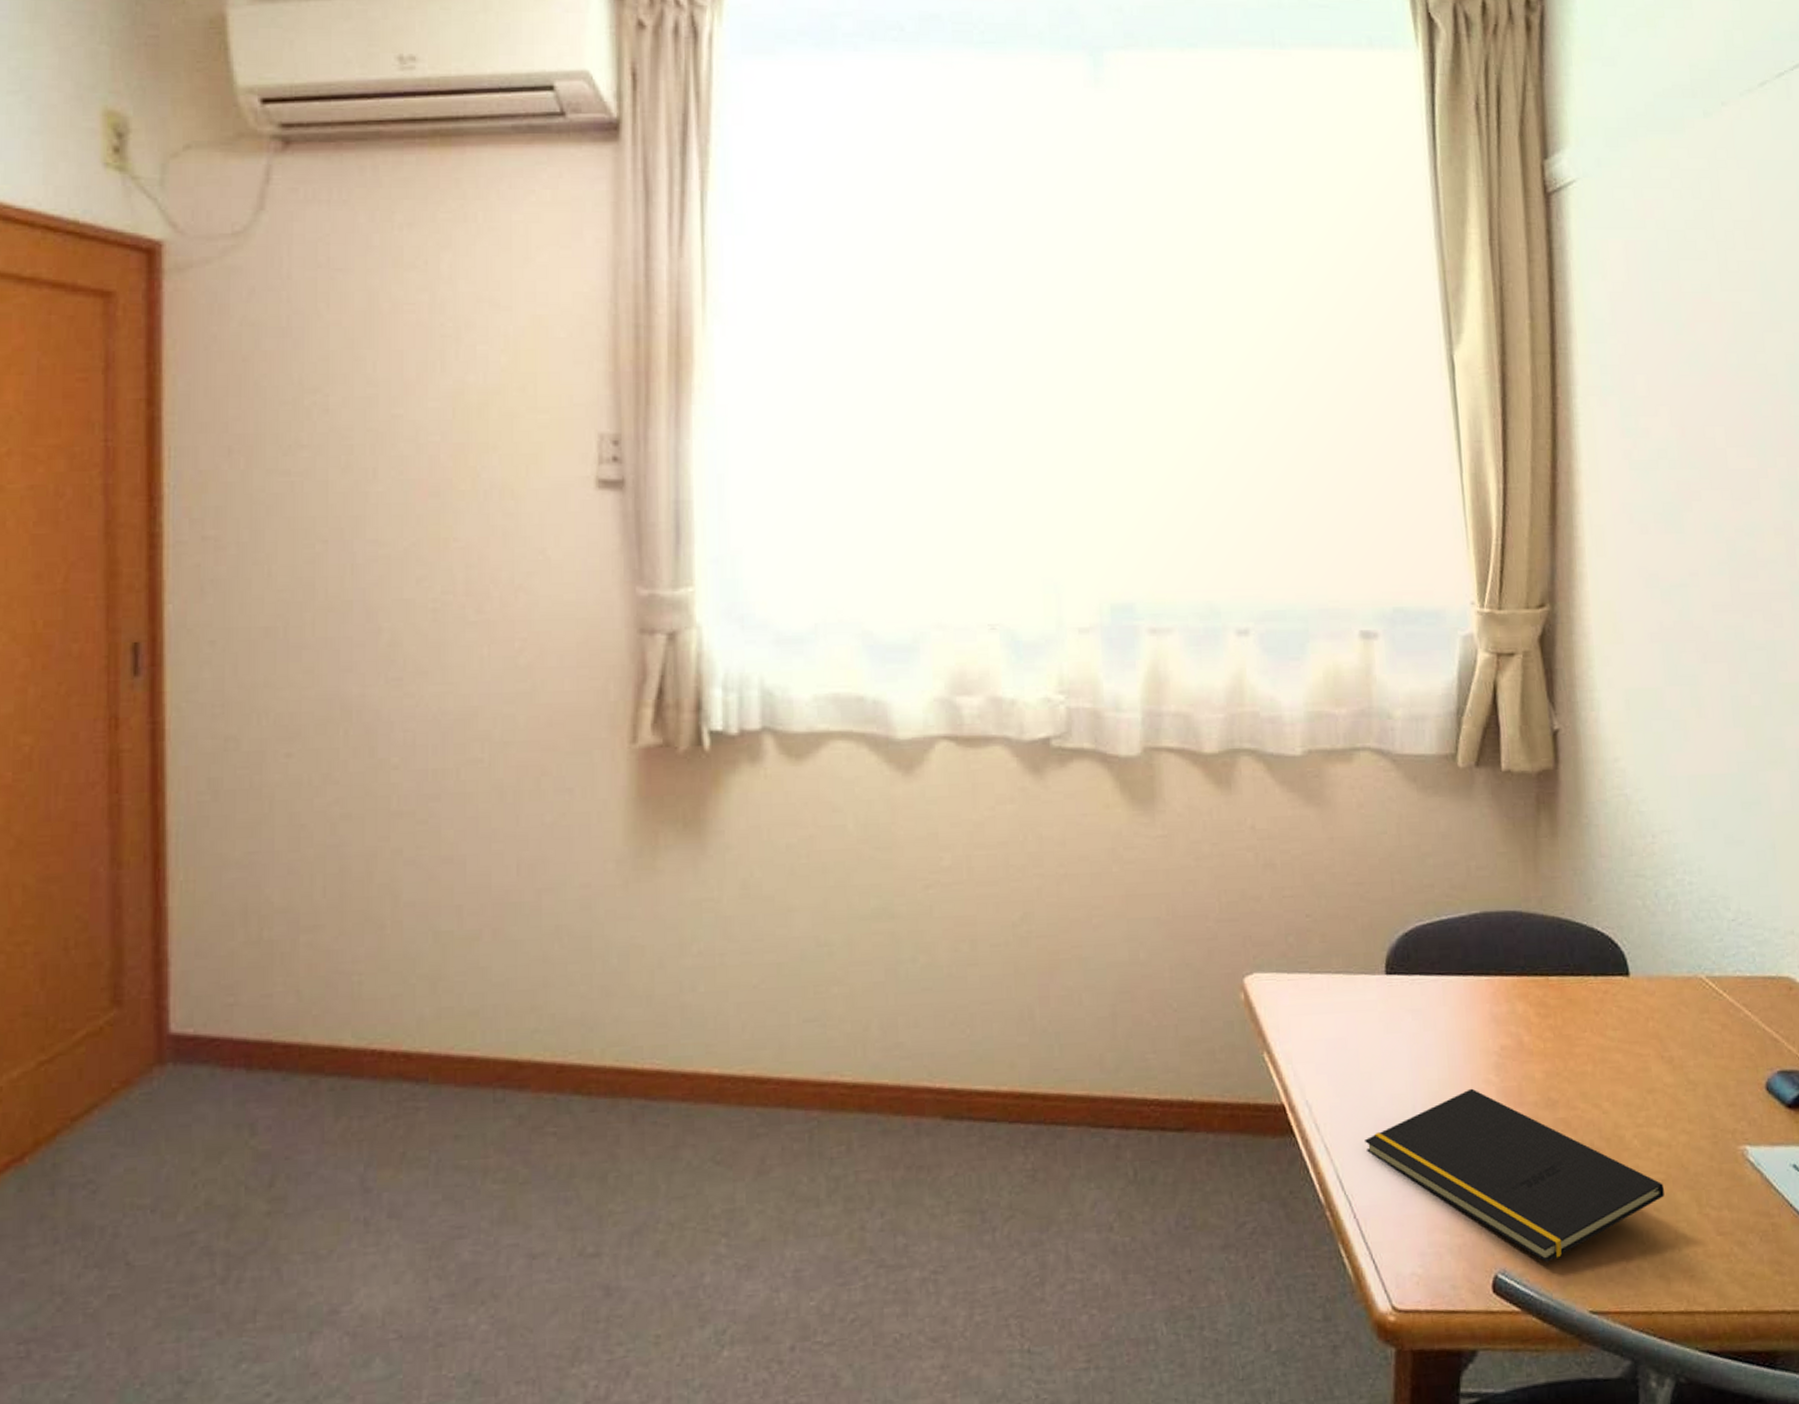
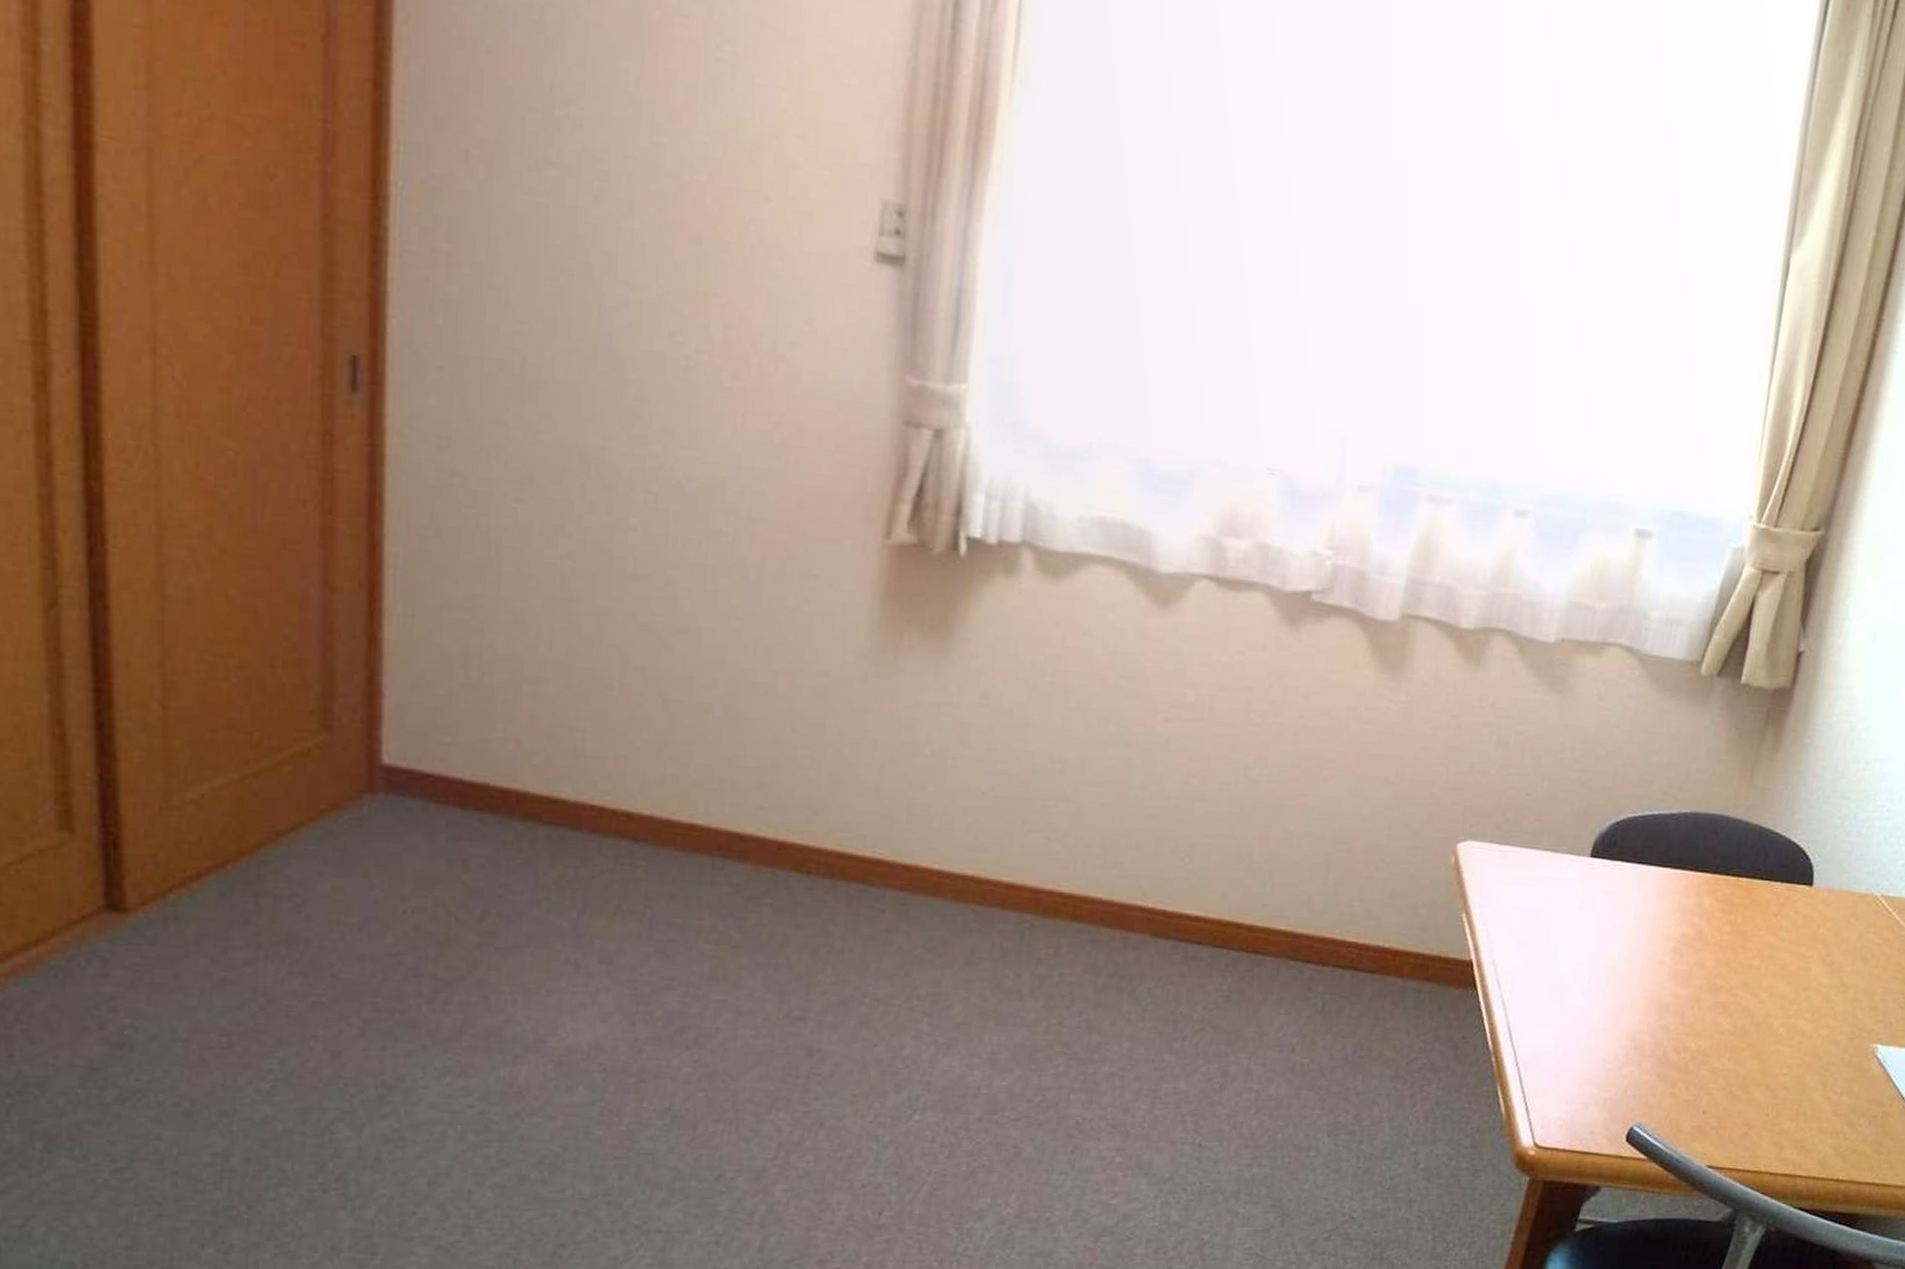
notepad: present [1365,1088,1664,1262] -> none [1539,967,1797,1121]

